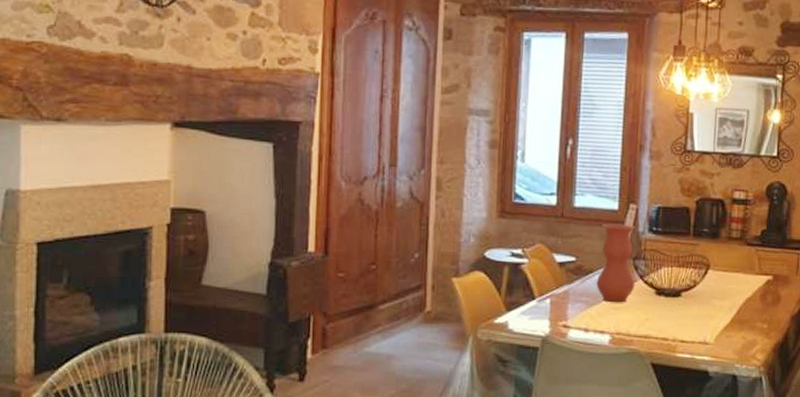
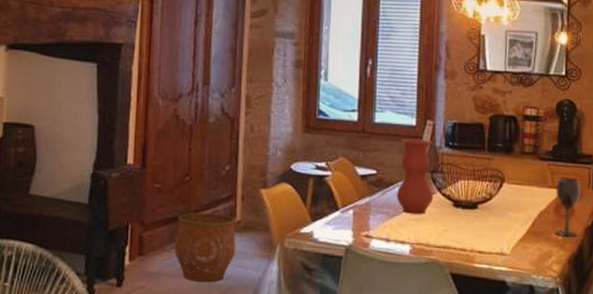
basket: none [359,303,427,375] -> present [173,213,237,282]
wine glass: none [761,263,789,325] -> present [556,177,581,237]

